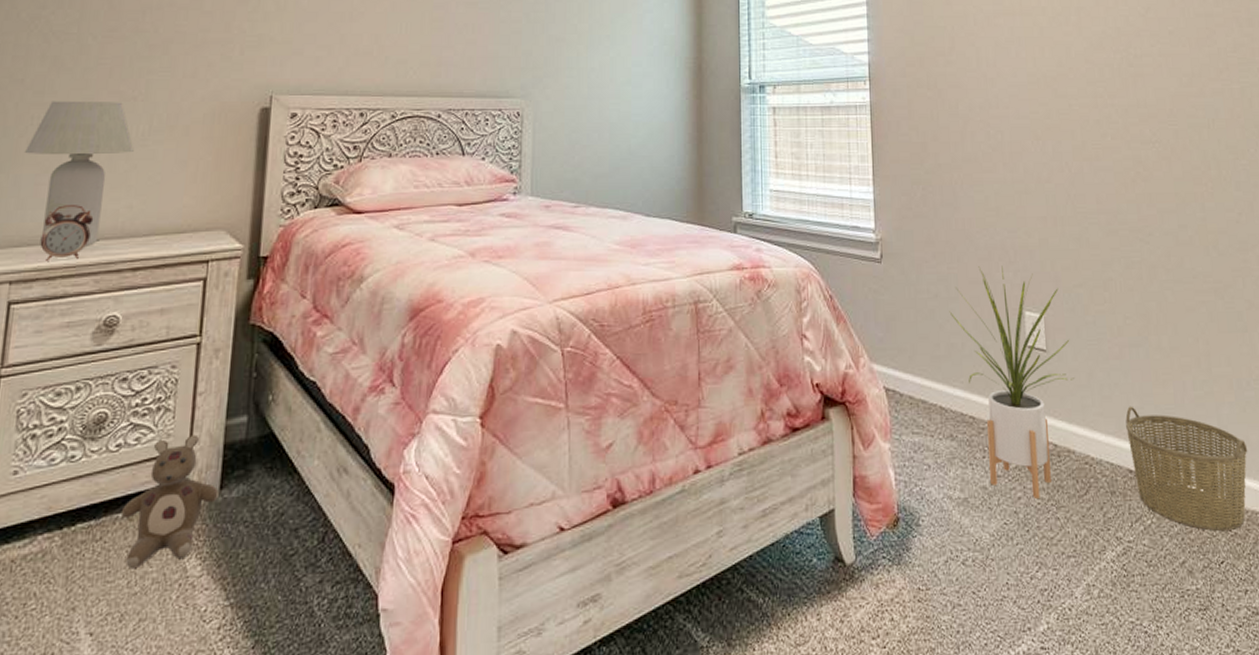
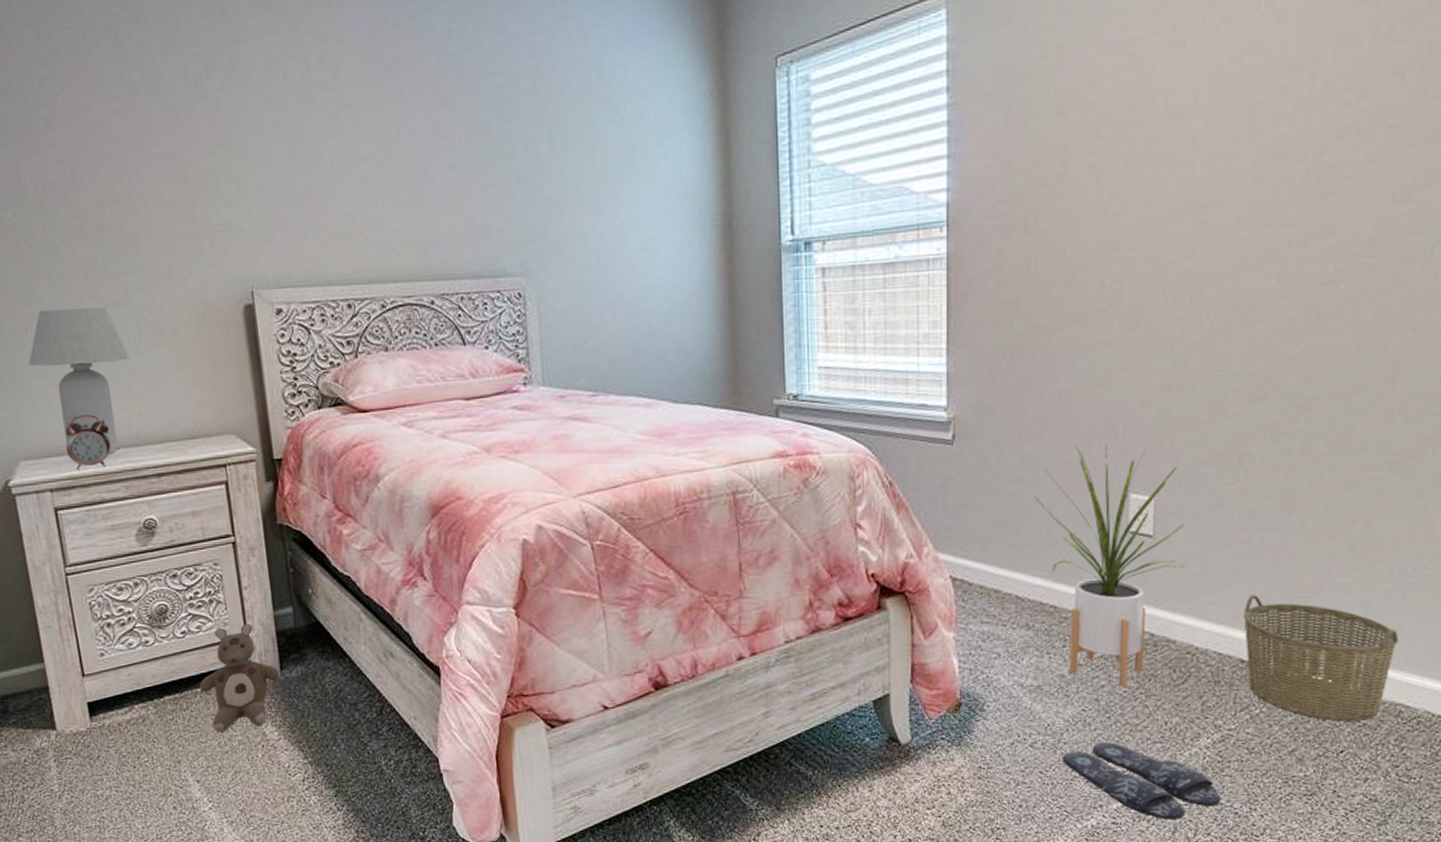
slippers: none [992,557,1132,642] -> present [1063,742,1221,820]

